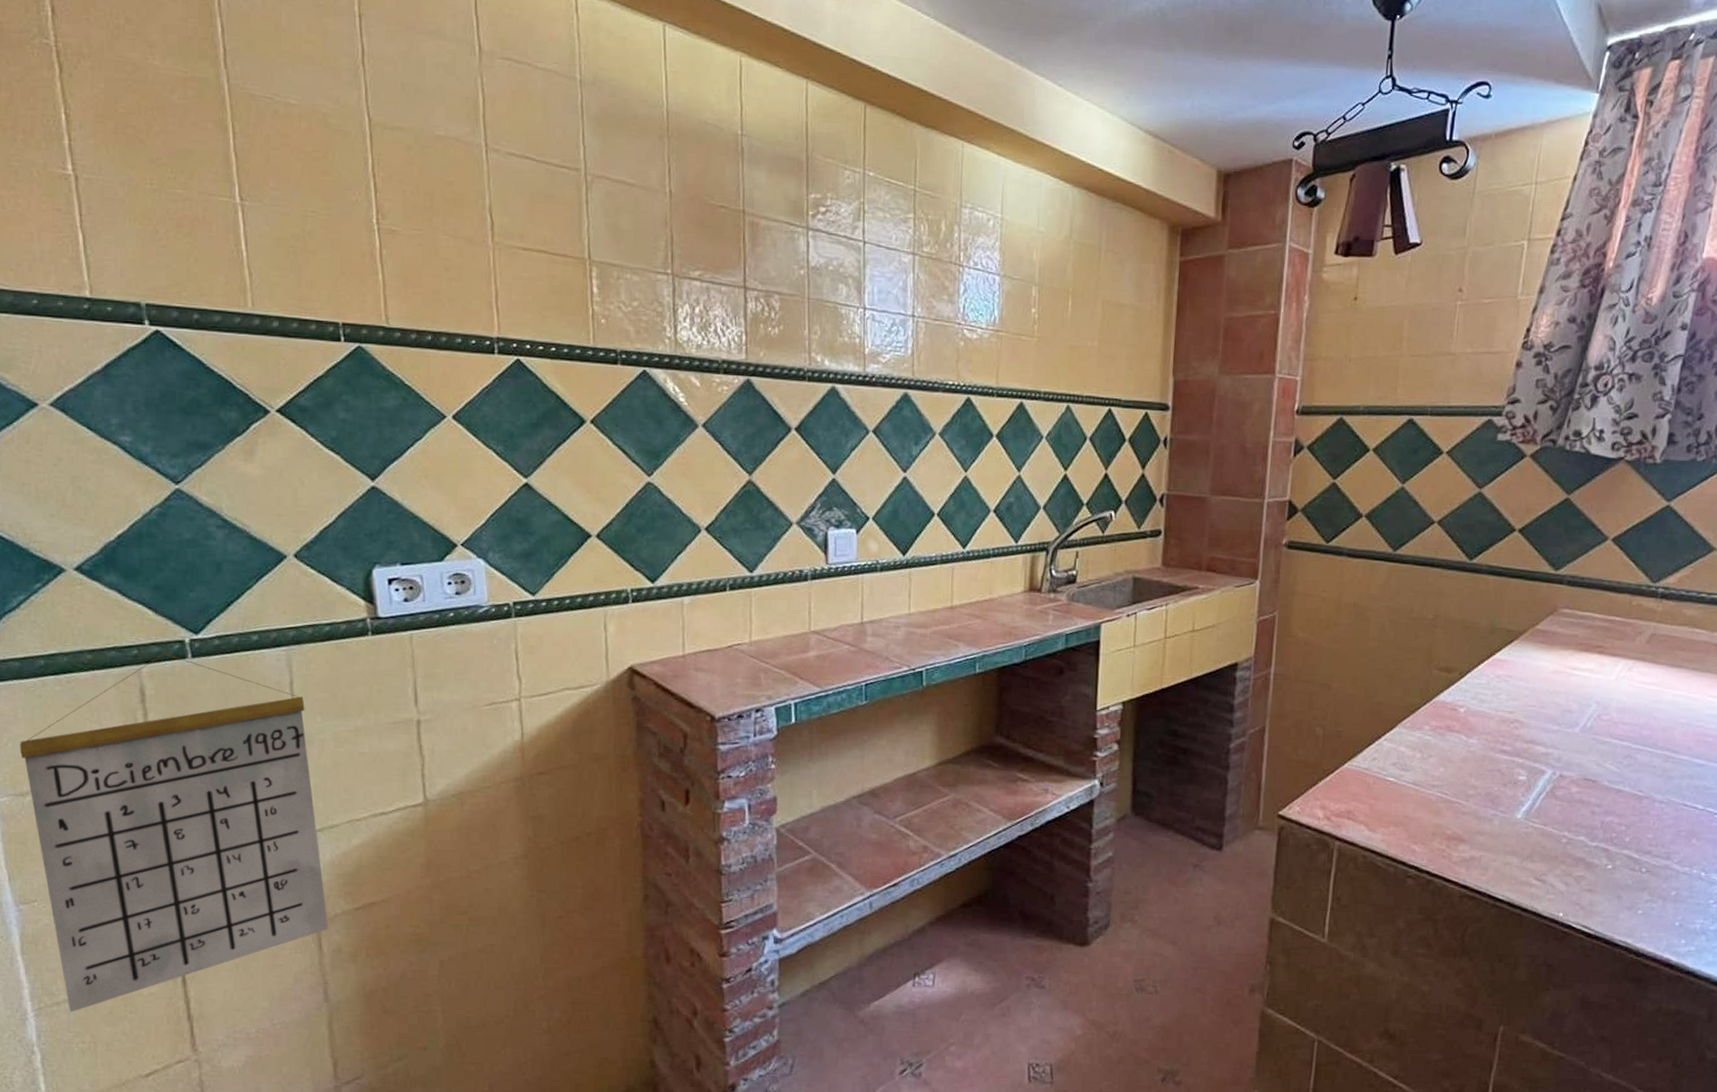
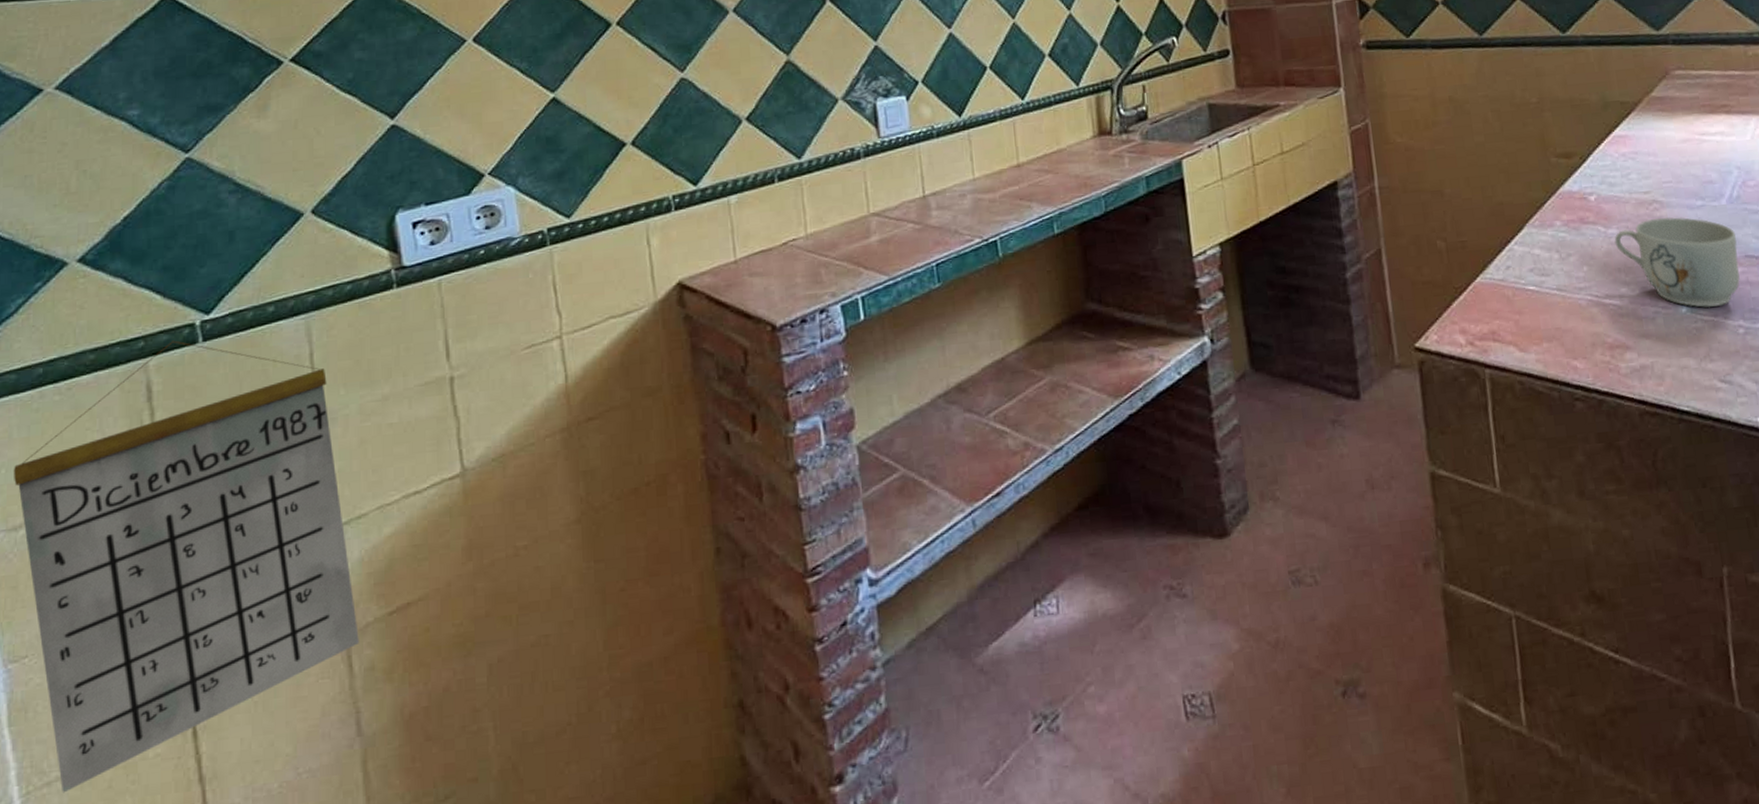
mug: none [1472,736,1580,817] -> present [1614,217,1740,308]

